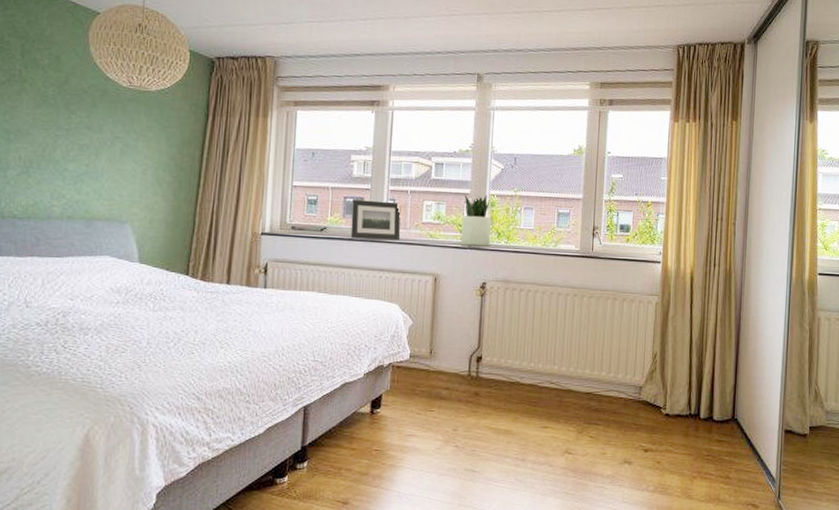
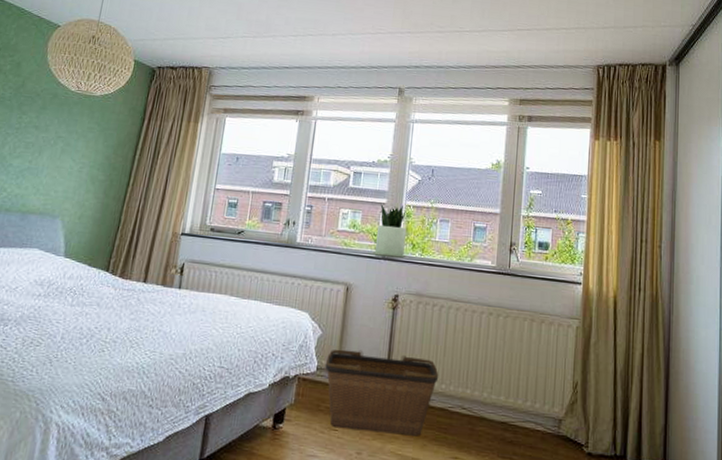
picture frame: present [350,199,401,241] -> none [266,204,318,248]
bicycle basket: none [417,336,528,411] -> present [325,349,439,436]

